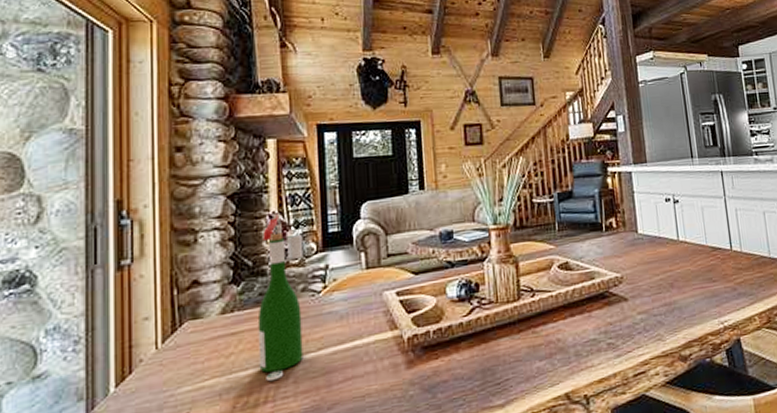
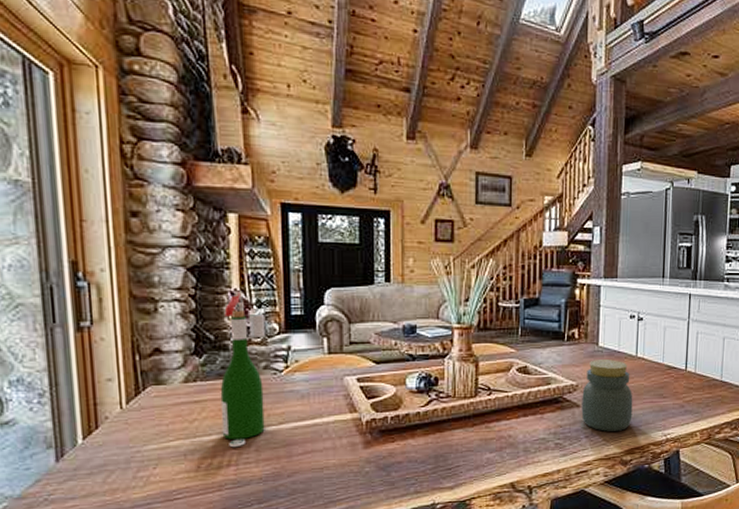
jar: none [628,246,685,325] -> present [581,359,633,431]

